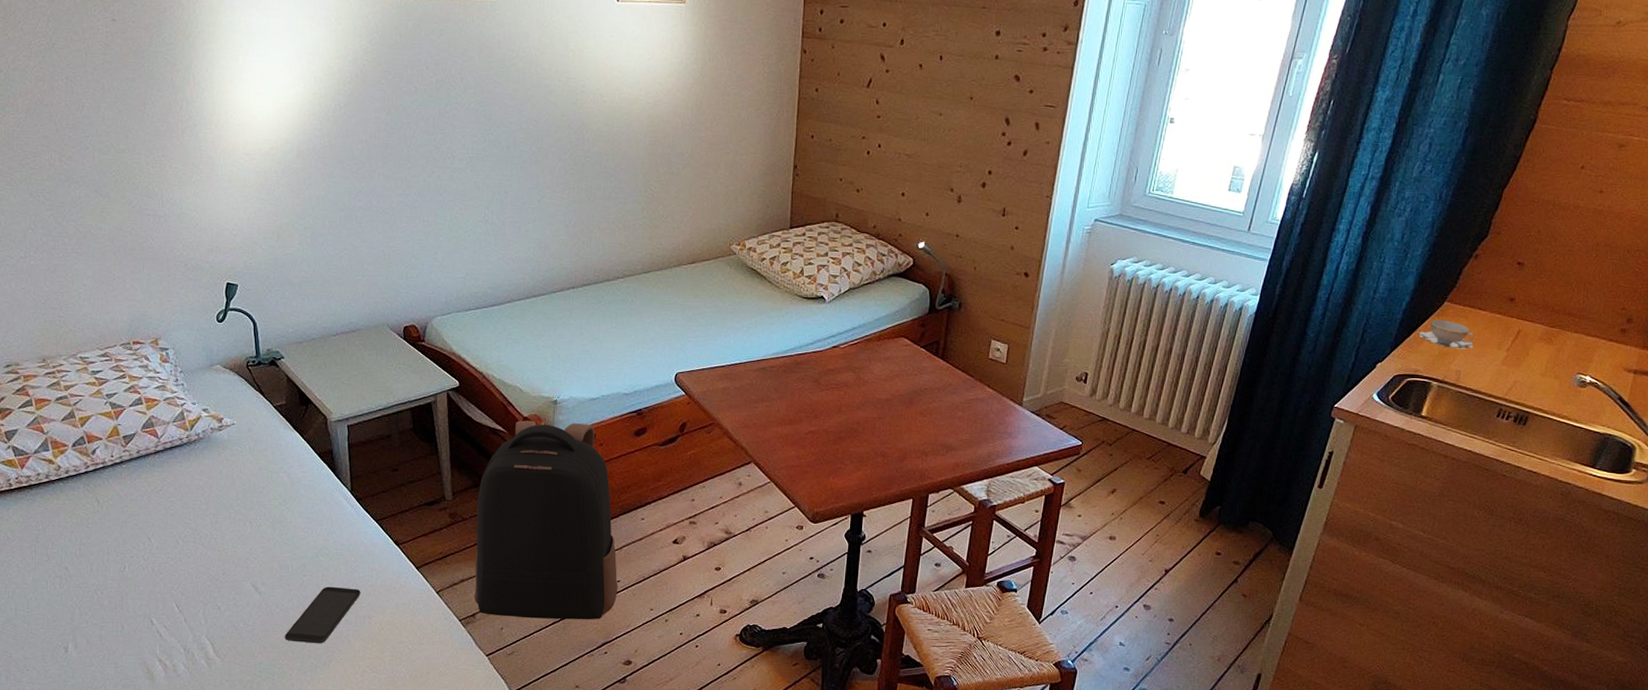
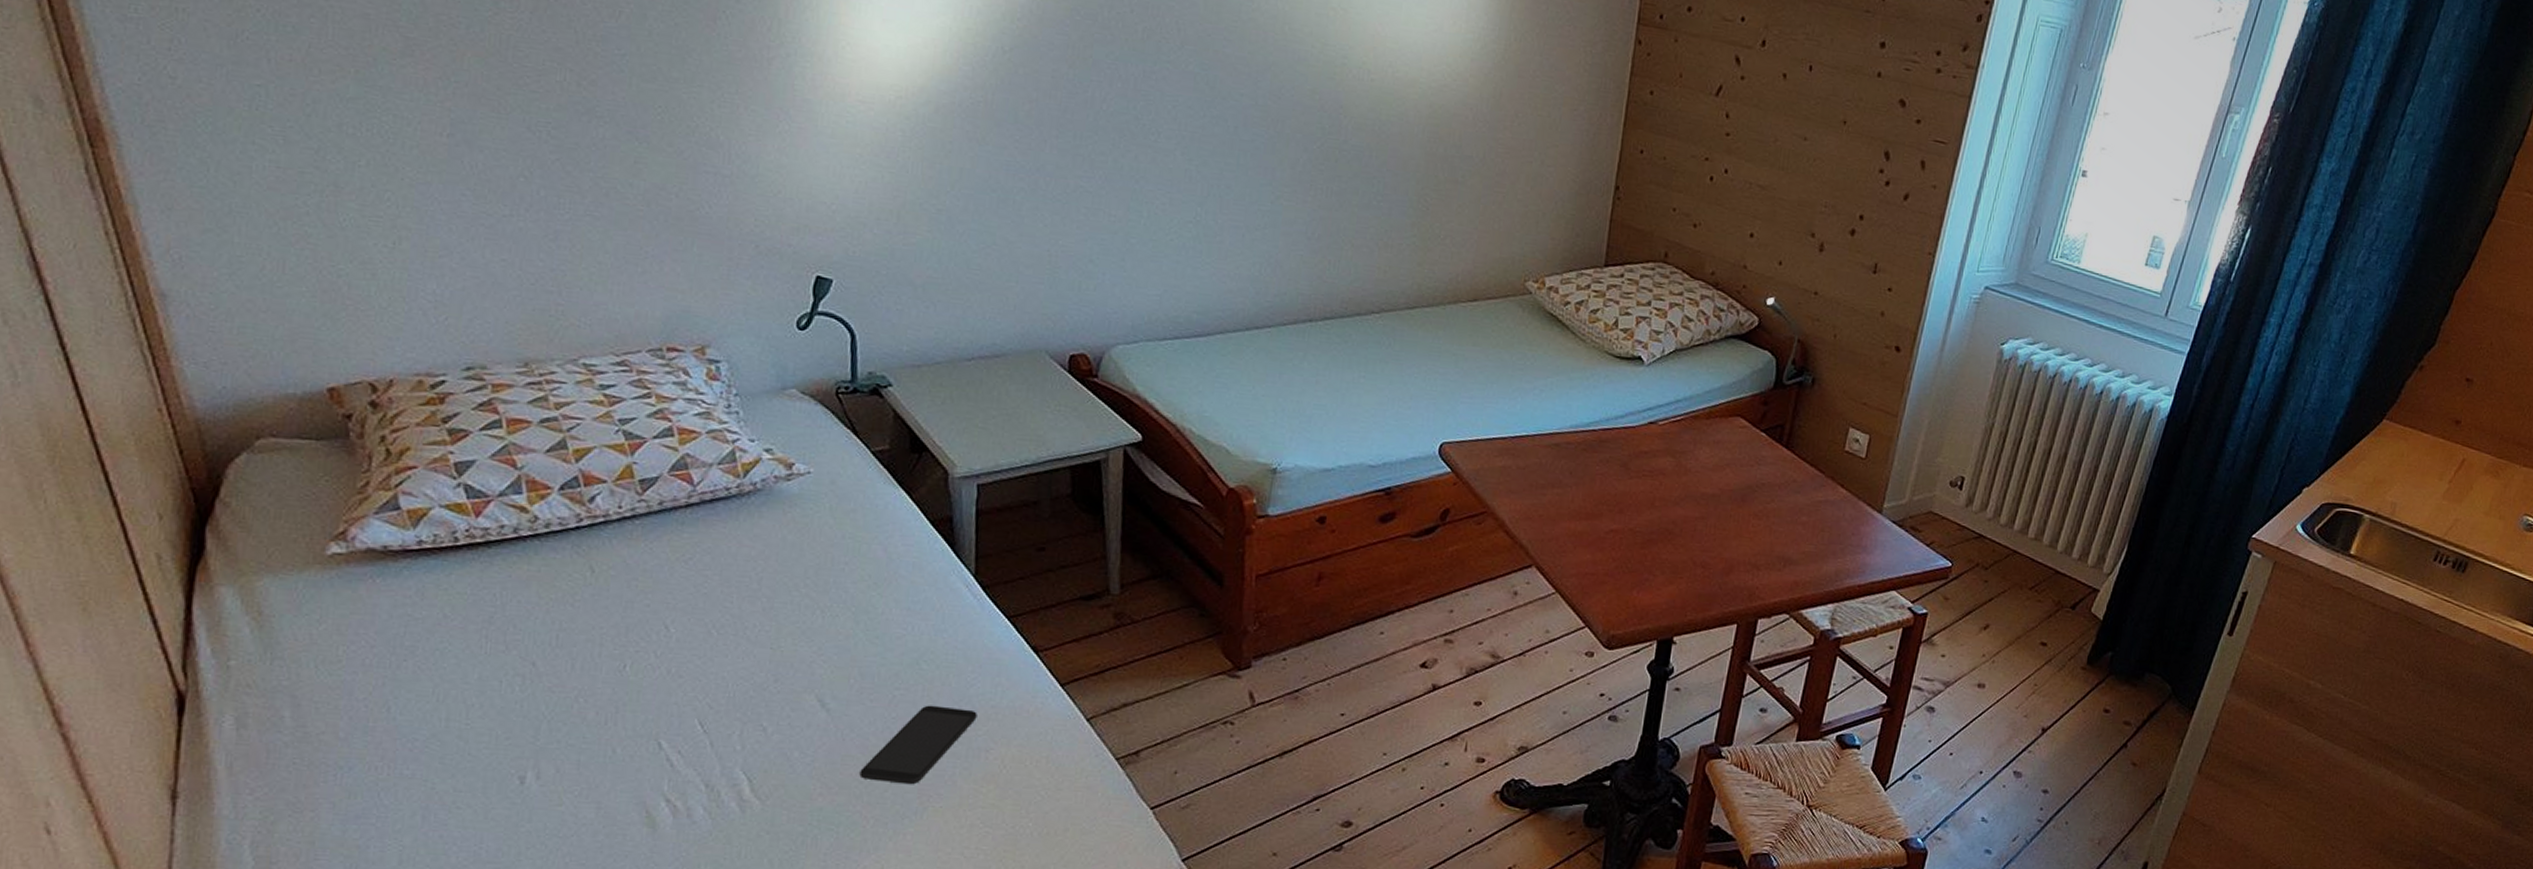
backpack: present [474,421,618,620] -> none [1140,492,1342,765]
teacup: present [1418,319,1474,349] -> none [2352,439,2414,478]

